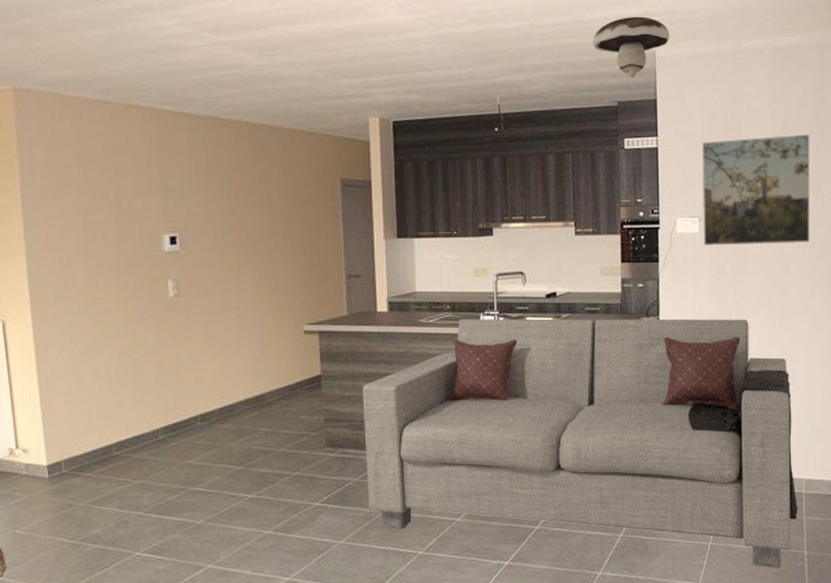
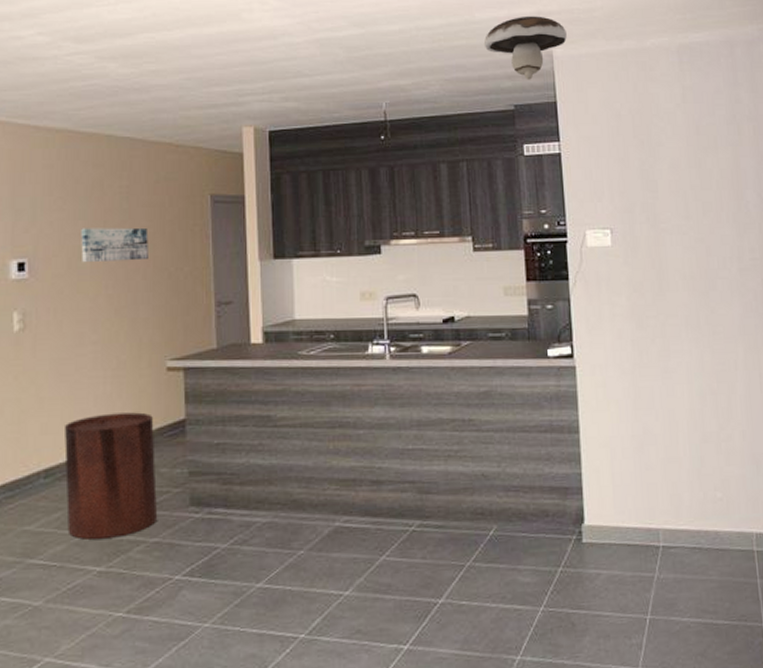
trash can: none [217,368,298,472] -> present [64,412,157,540]
wall art: none [225,207,286,238] -> present [81,227,148,263]
sofa: present [362,318,798,569] -> none [233,343,751,647]
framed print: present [702,134,810,247] -> none [608,136,737,262]

